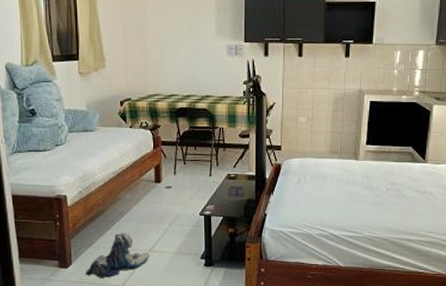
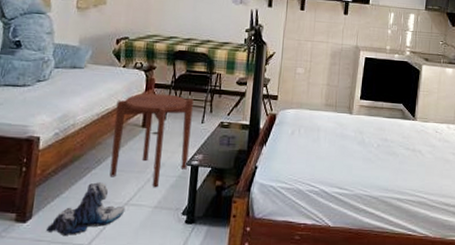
side table: none [129,149,201,235] -> present [109,92,194,187]

